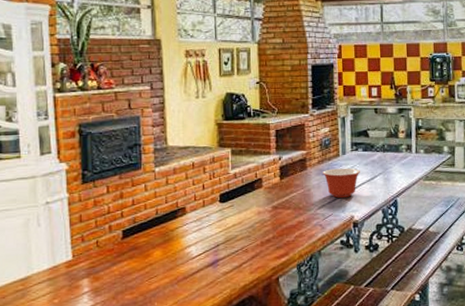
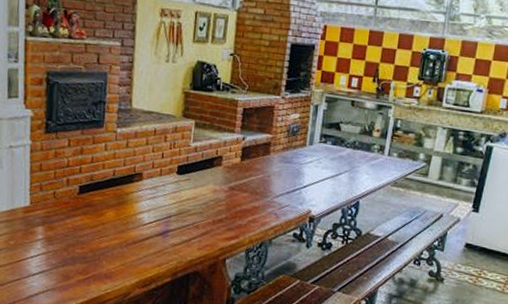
mixing bowl: present [323,168,360,198] -> none [286,157,325,190]

